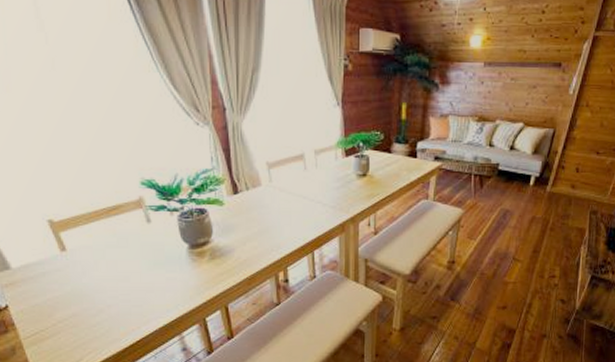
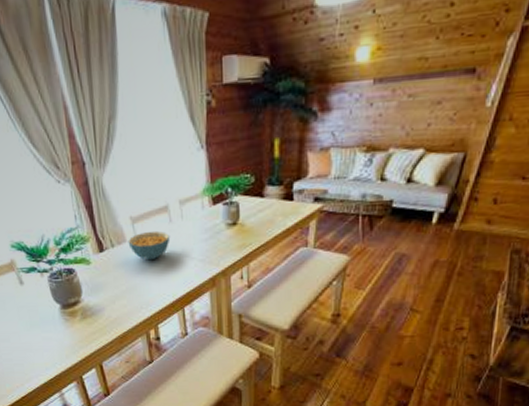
cereal bowl: none [263,178,304,205] -> present [128,231,171,261]

